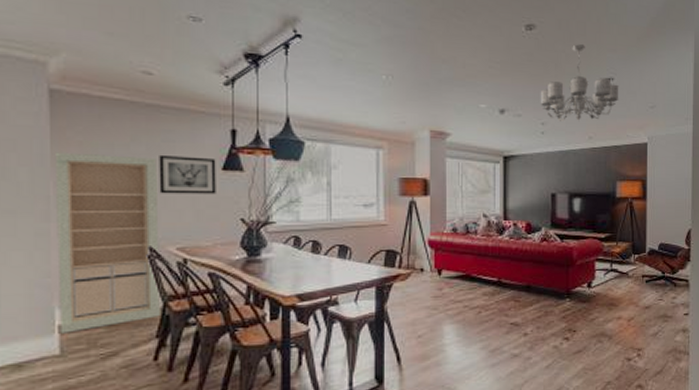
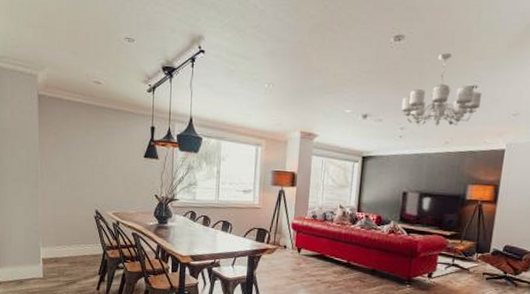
storage cabinet: present [54,152,160,334] -> none [41,139,102,264]
wall art: present [159,154,216,194] -> none [103,144,140,176]

